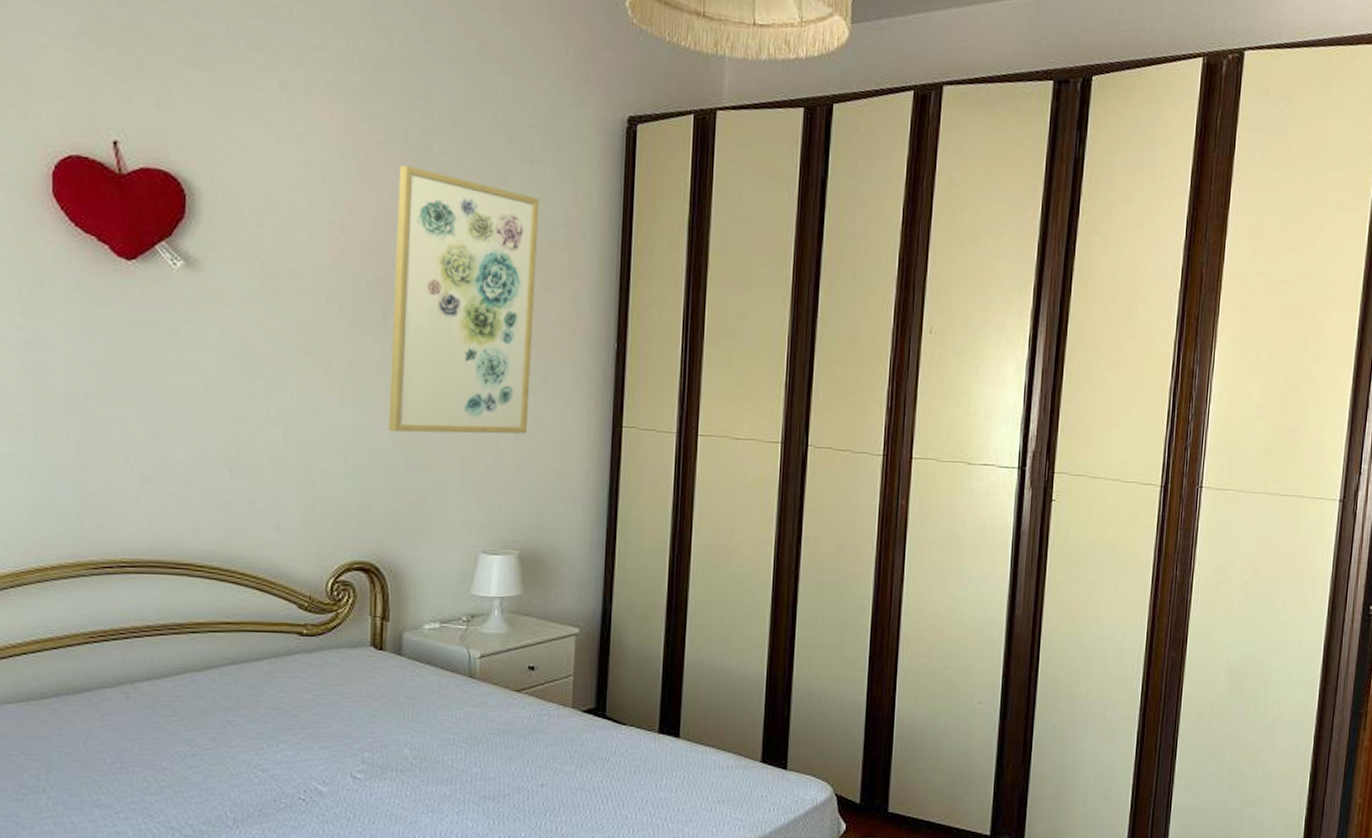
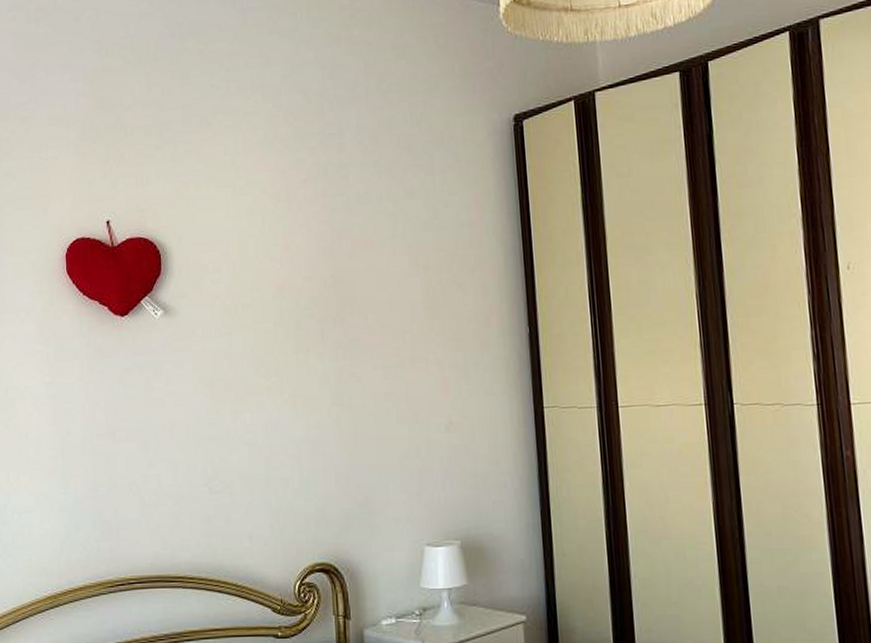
wall art: present [388,165,540,434] -> none [323,196,455,438]

